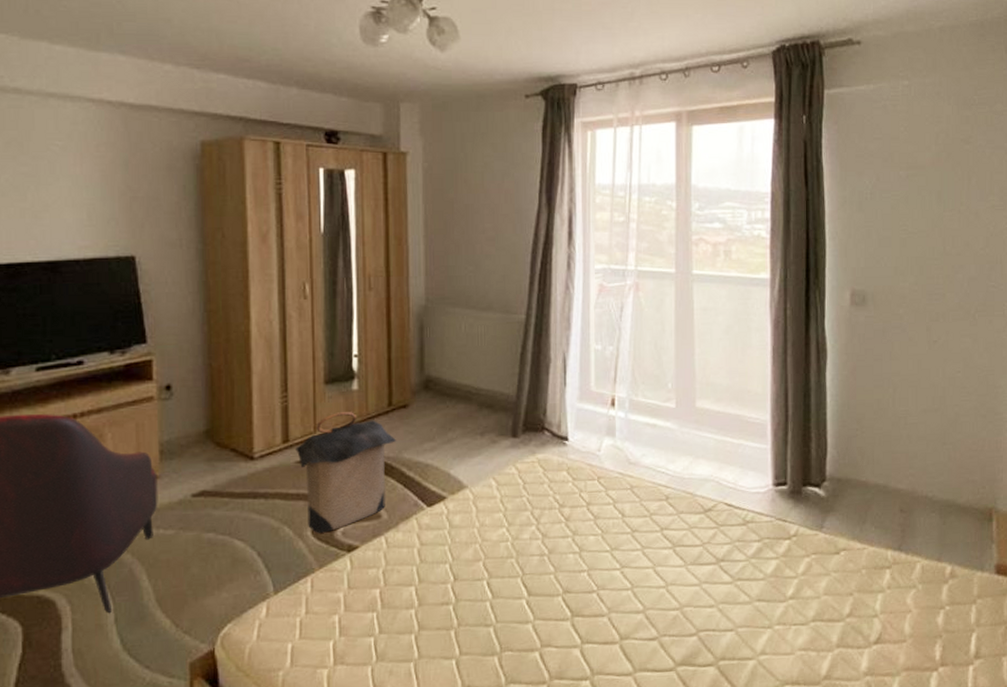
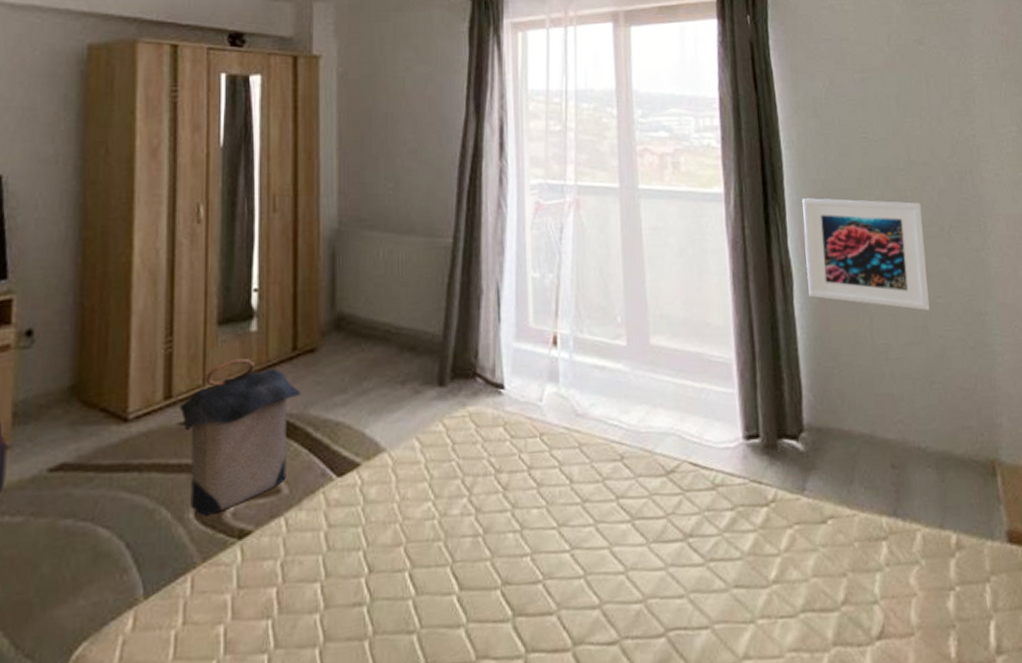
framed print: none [839,284,951,383] -> present [802,198,930,311]

